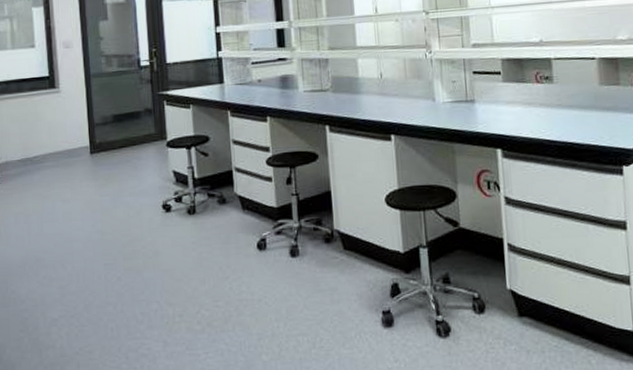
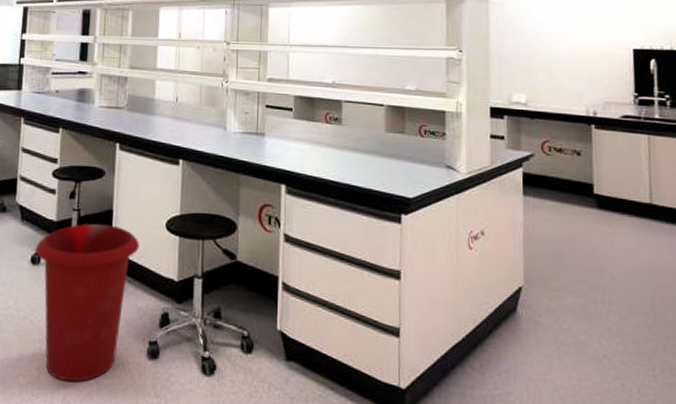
waste bin: none [260,205,362,355] -> present [35,224,139,382]

